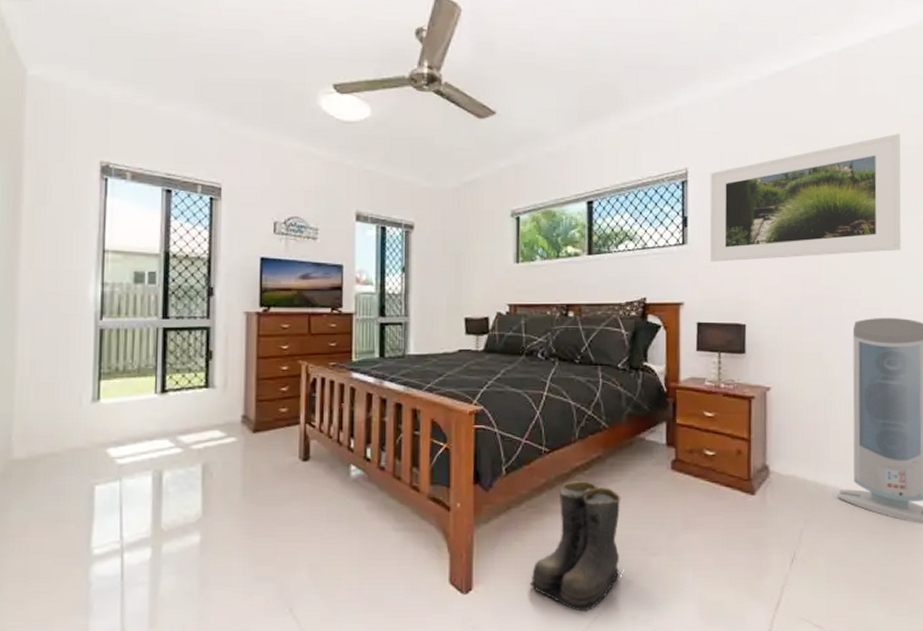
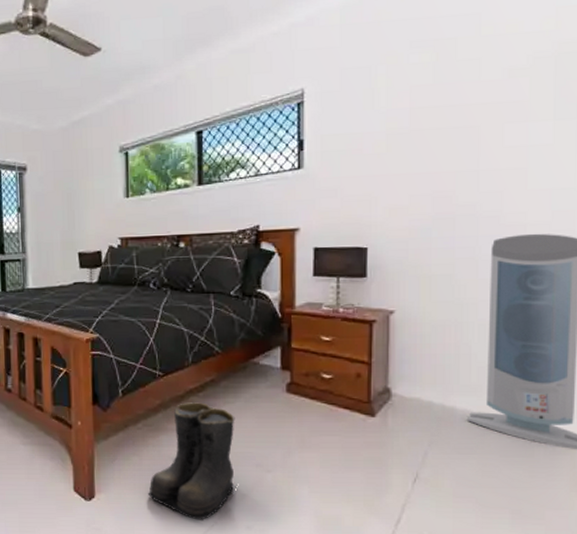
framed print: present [710,133,901,262] -> none [329,26,558,185]

